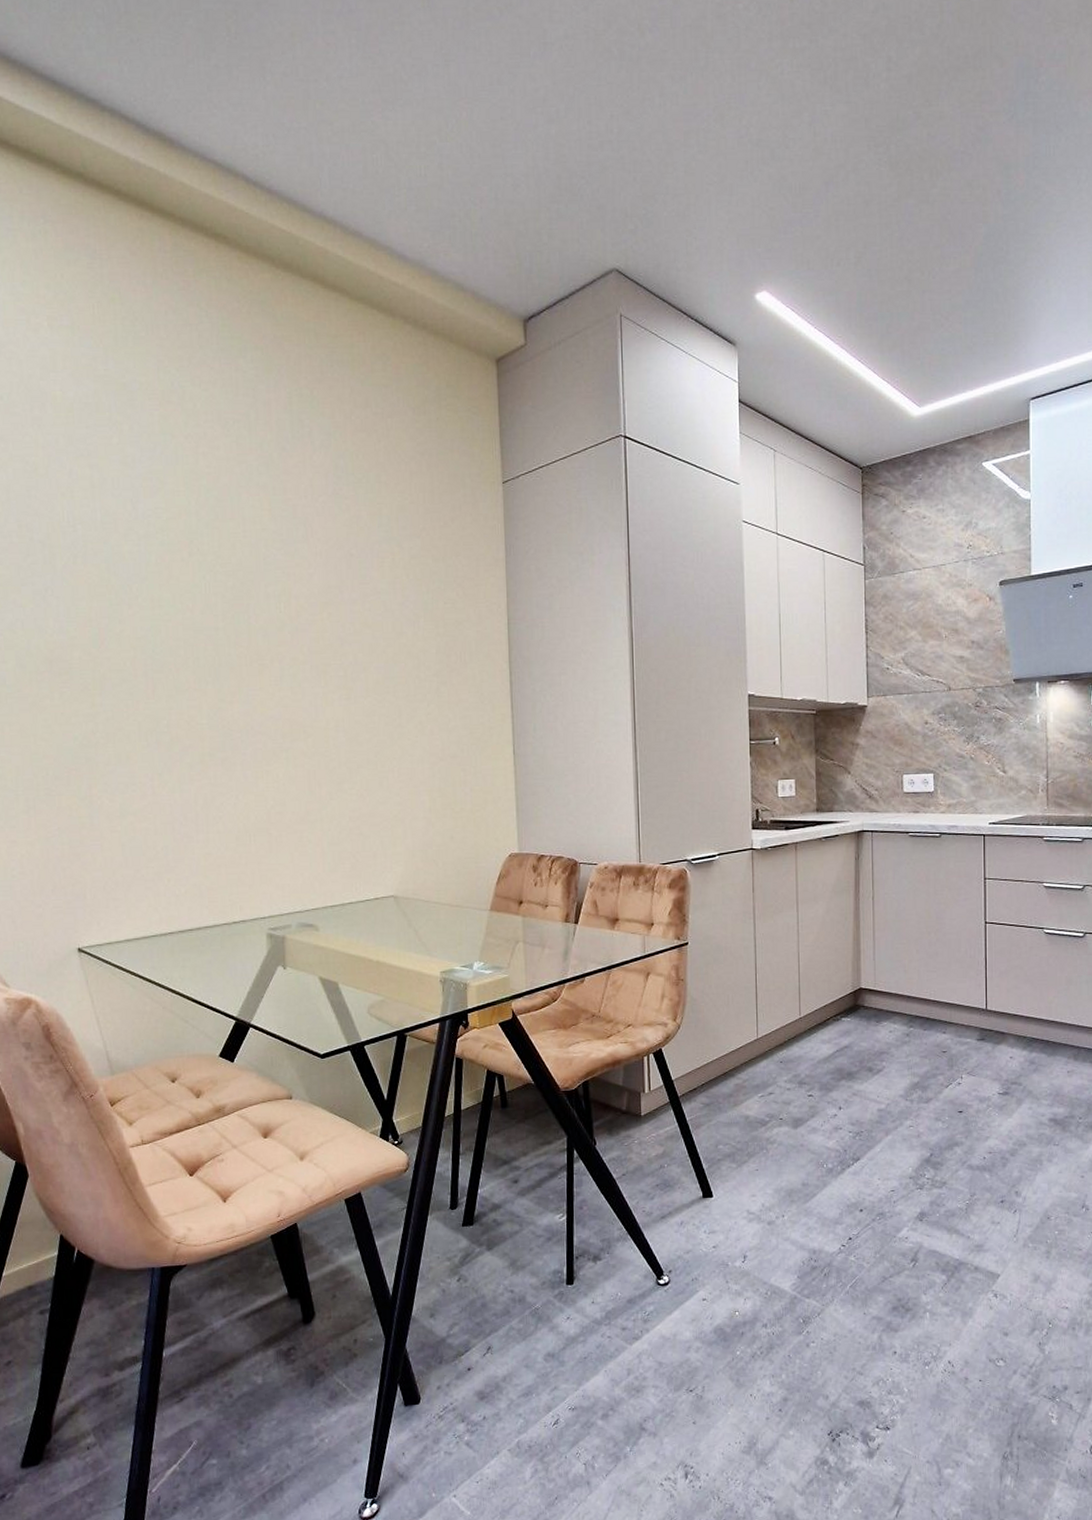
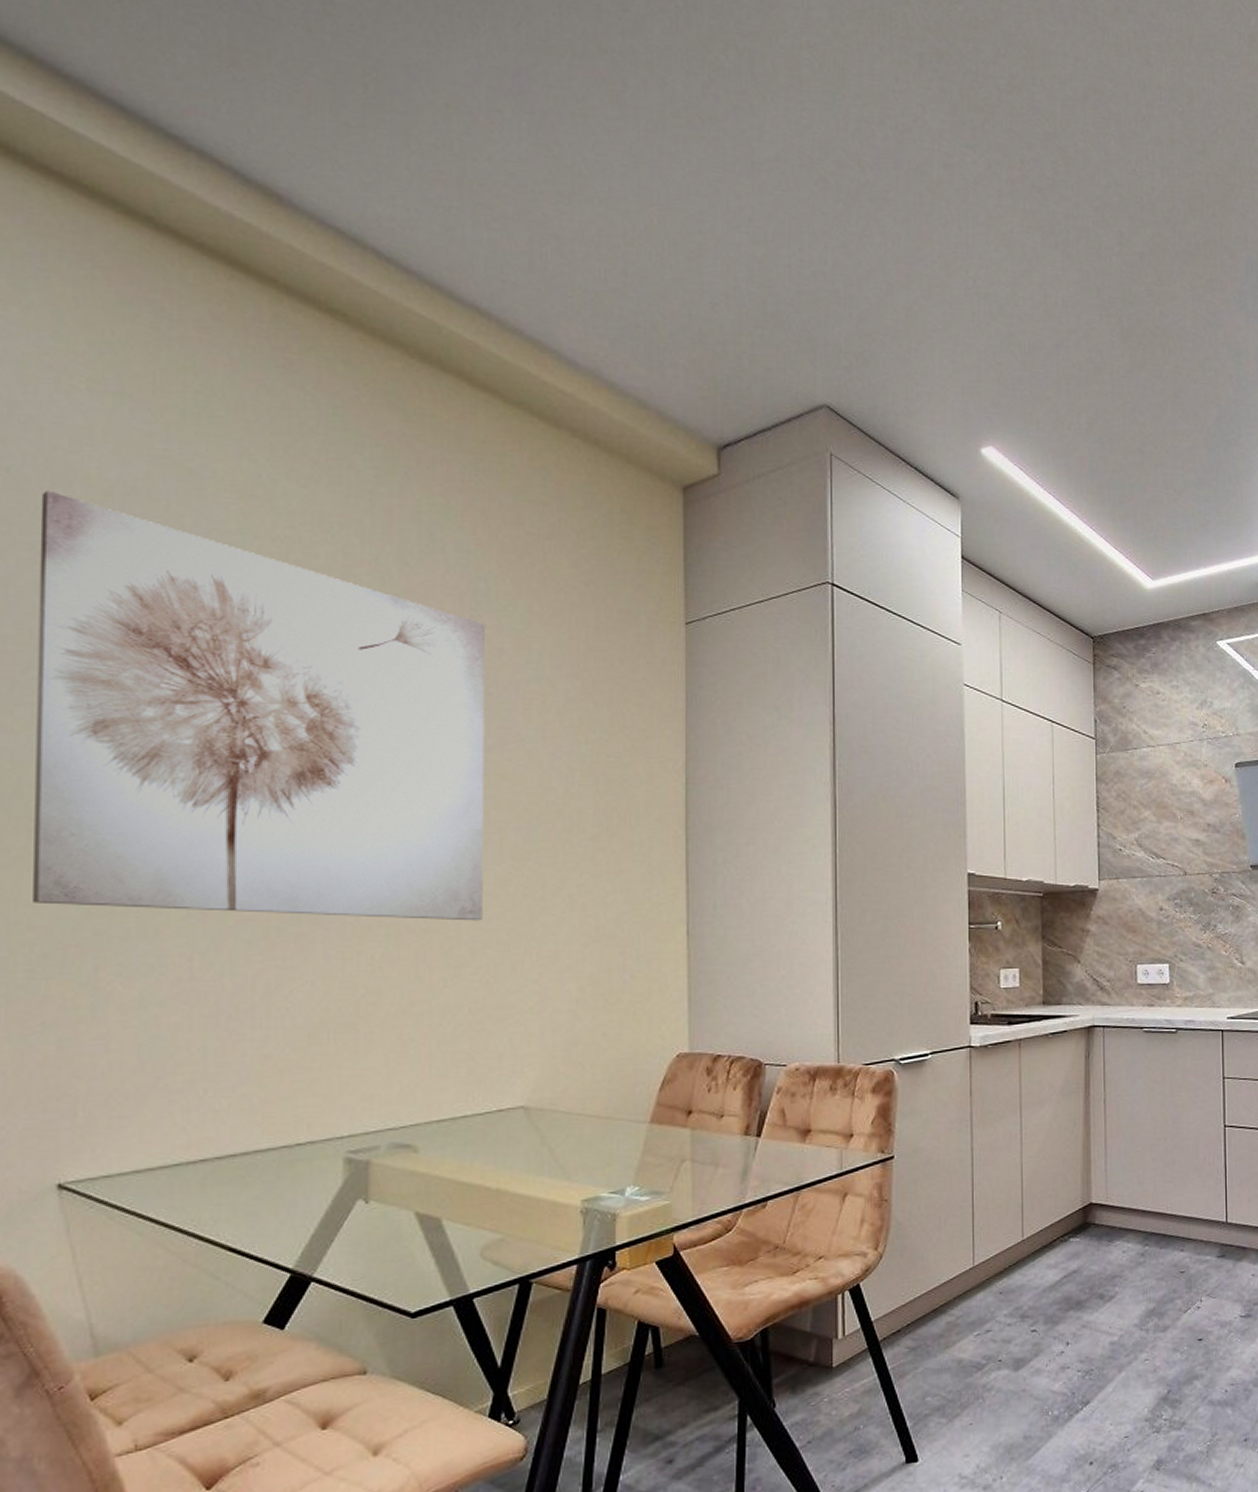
wall art: none [25,411,356,746] -> present [33,489,484,921]

